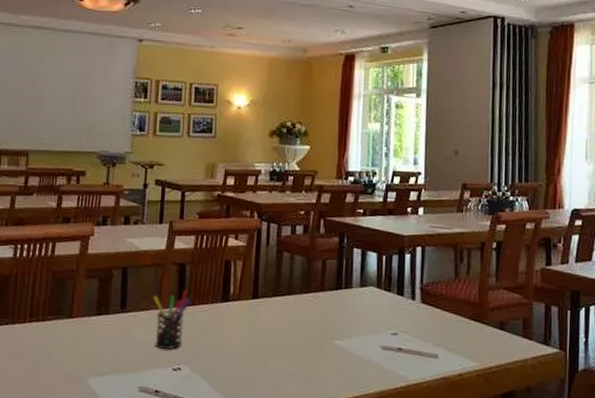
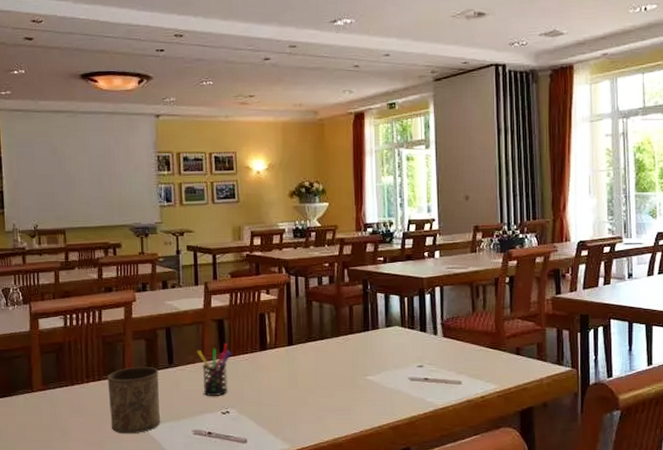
cup: none [49,309,109,386] -> present [107,367,160,434]

